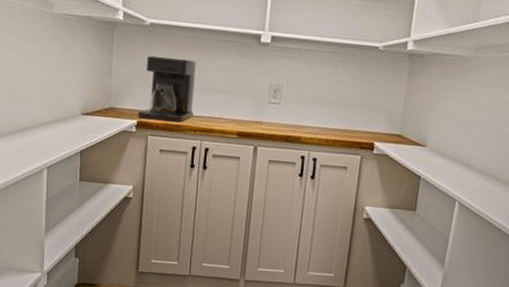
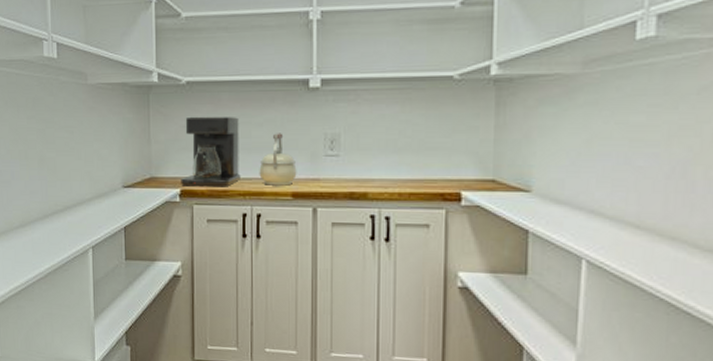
kettle: none [210,79,244,126] -> present [259,133,297,186]

